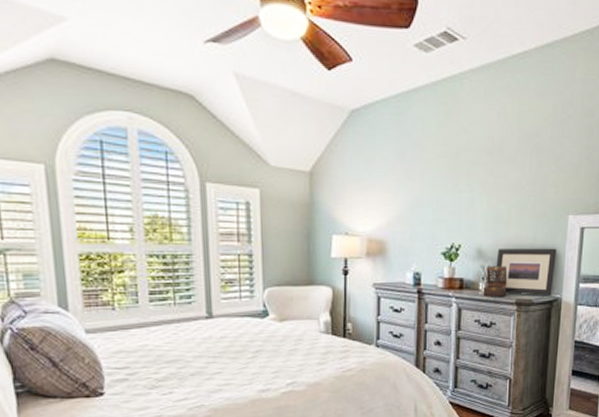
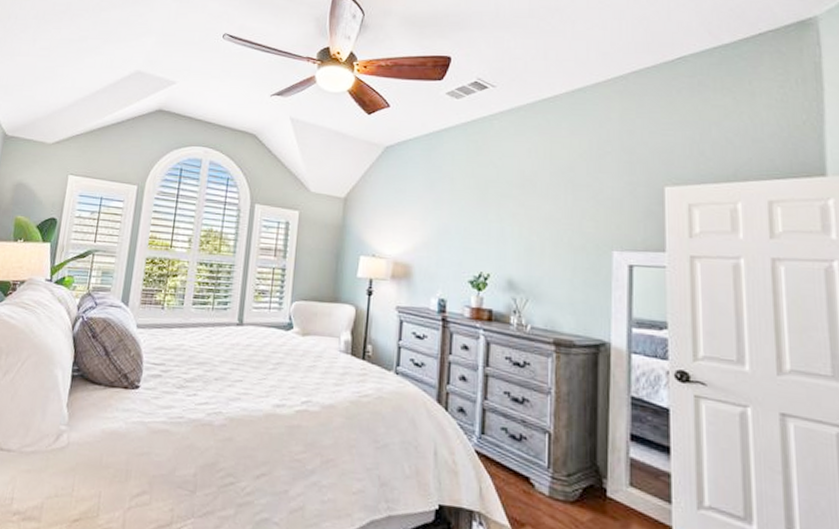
jewelry box: present [483,266,508,297] -> none [514,299,543,335]
picture frame: present [495,248,557,297] -> none [529,282,601,340]

